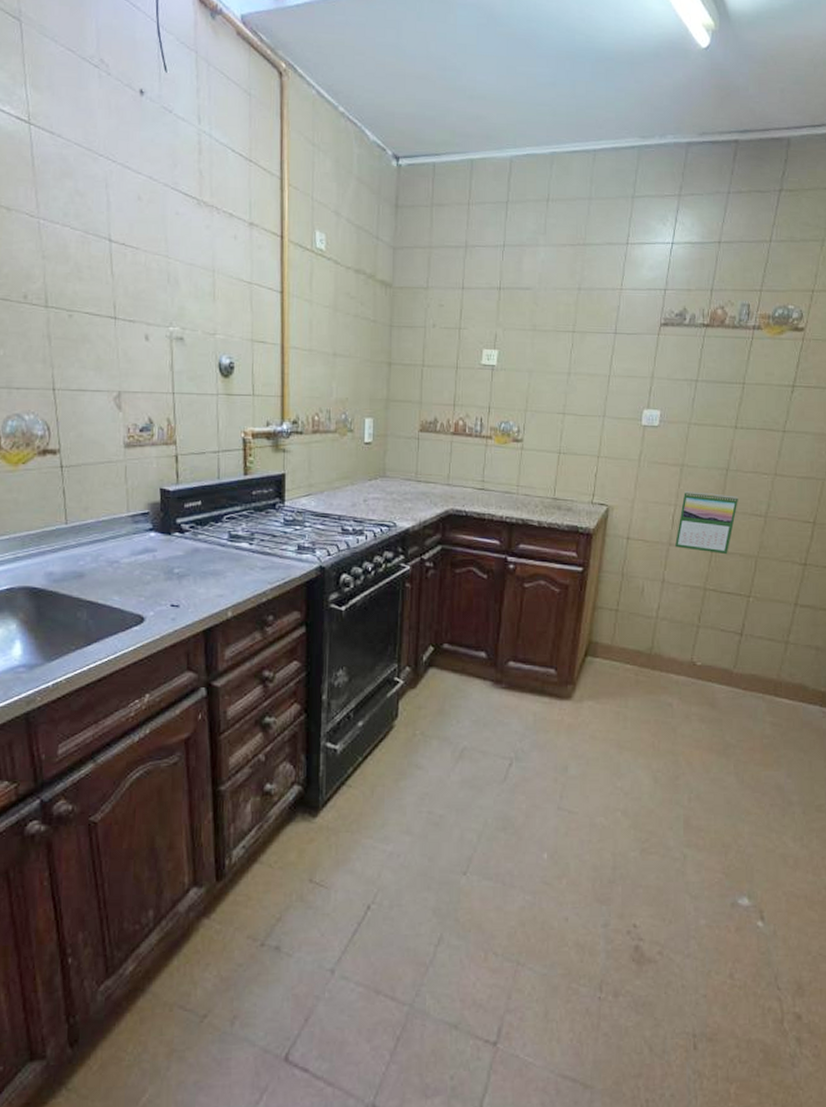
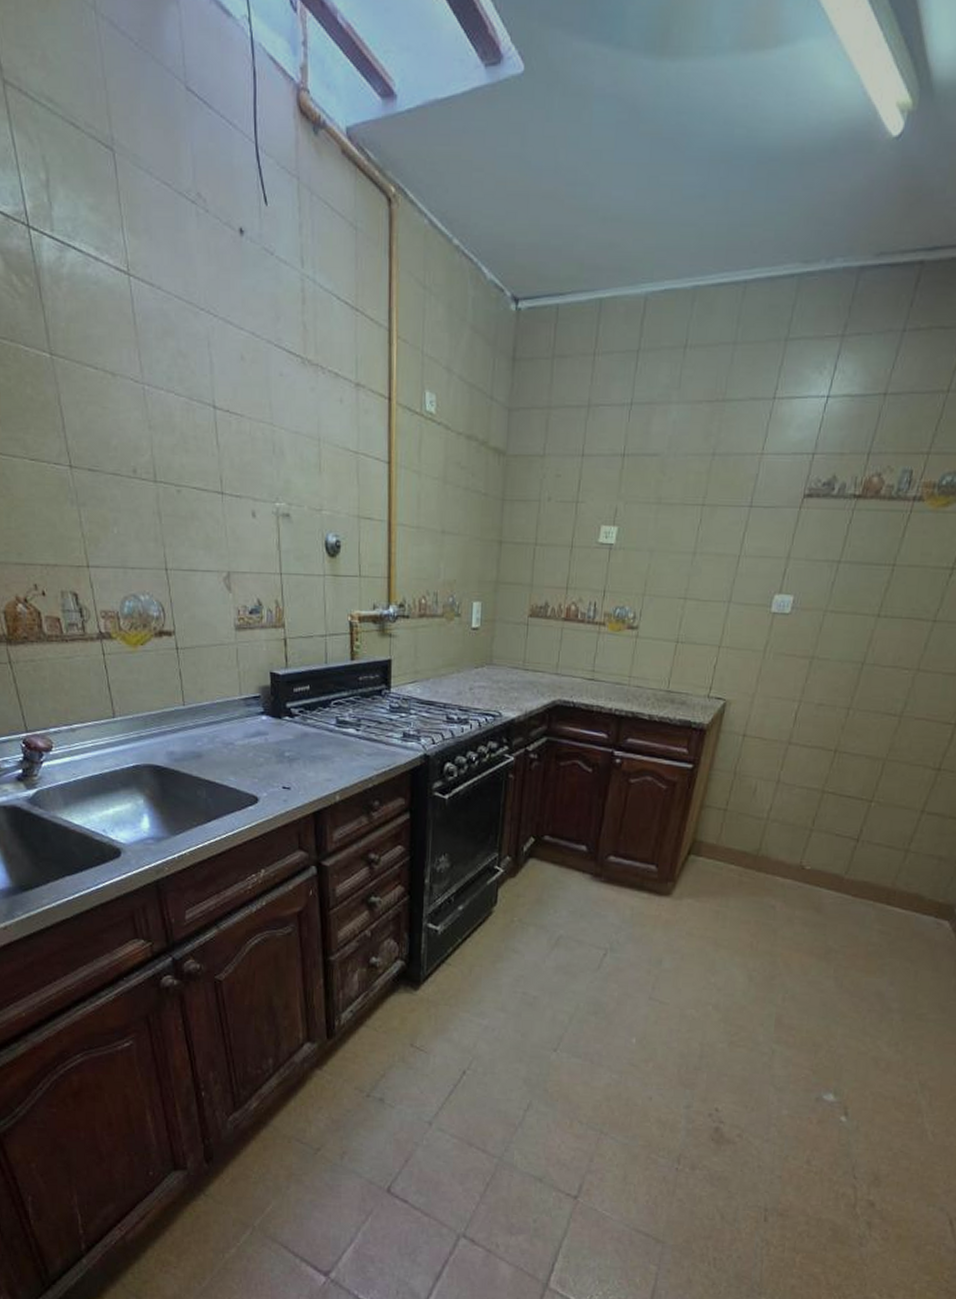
calendar: present [674,491,738,555] -> none [794,686,872,756]

